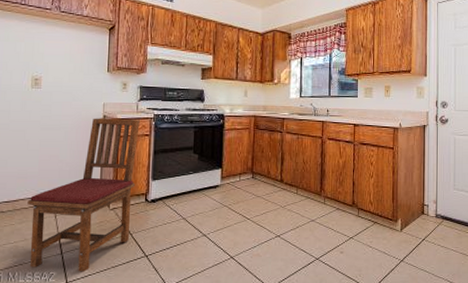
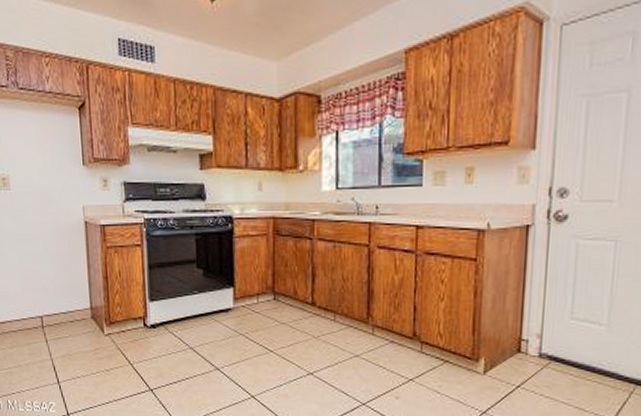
dining chair: present [27,117,140,272] -> none [15,223,130,404]

